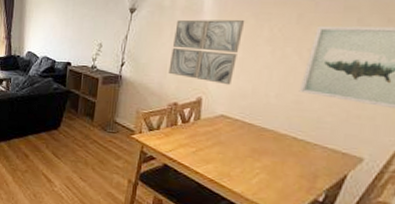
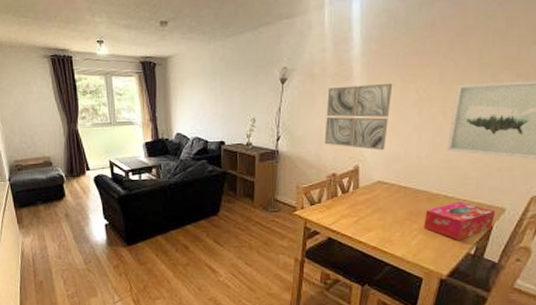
tissue box: none [267,144,351,185] -> present [423,201,495,240]

